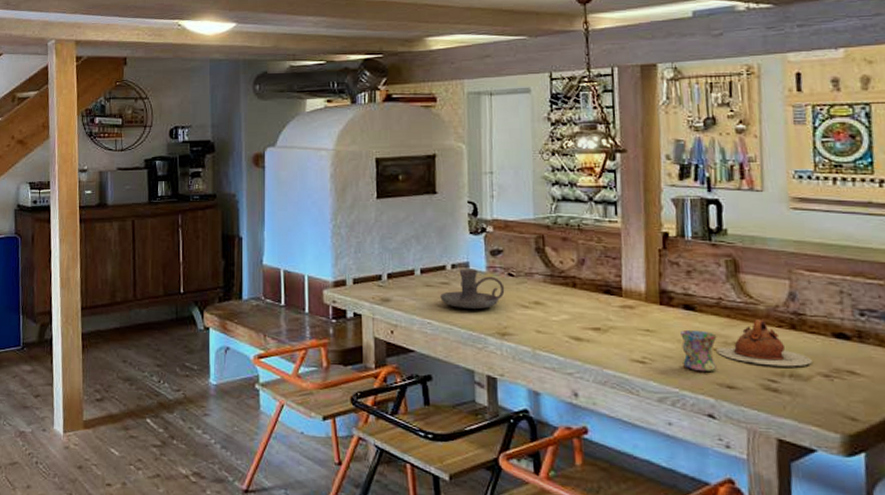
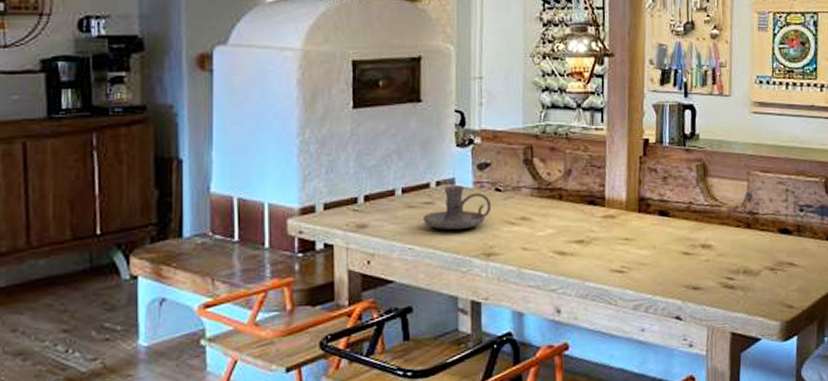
mug: present [680,329,717,372] -> none [655,235,686,276]
teapot: present [716,318,812,367] -> none [685,220,761,265]

